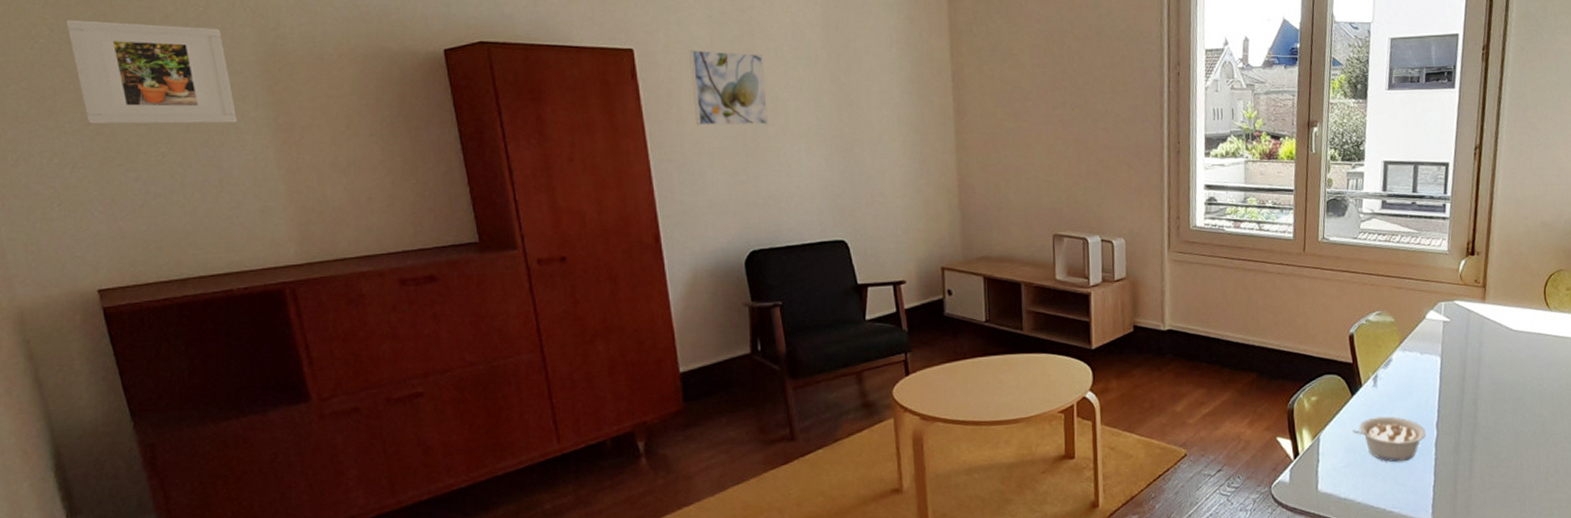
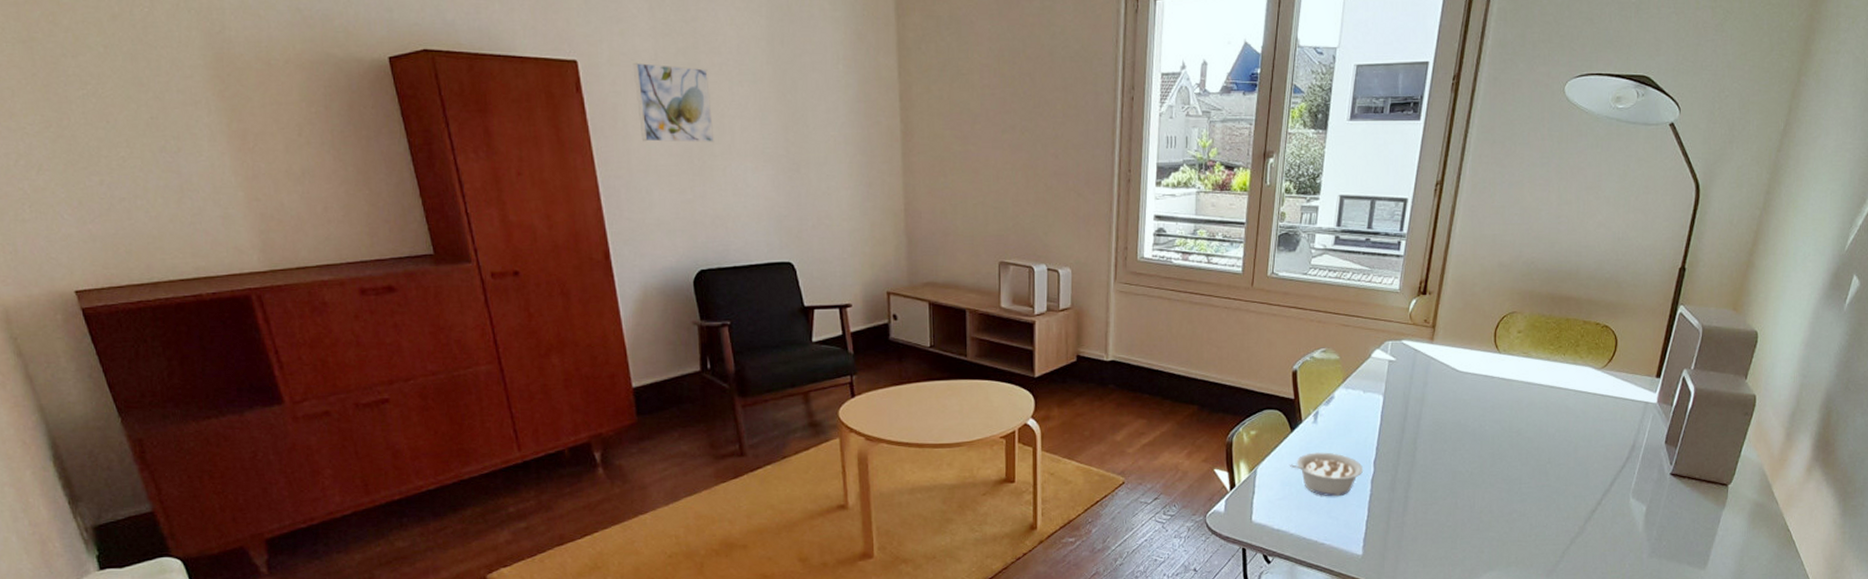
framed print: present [66,19,237,124] -> none [16,18,192,129]

